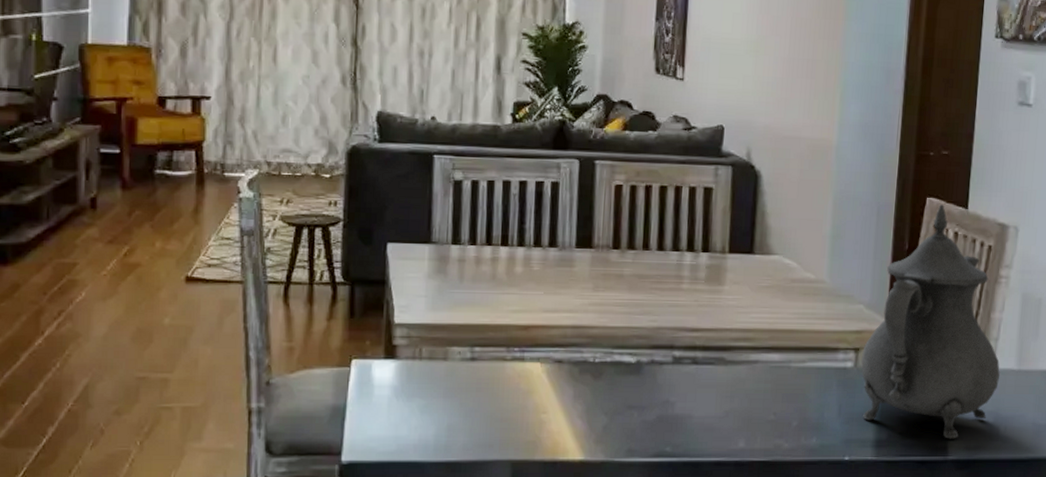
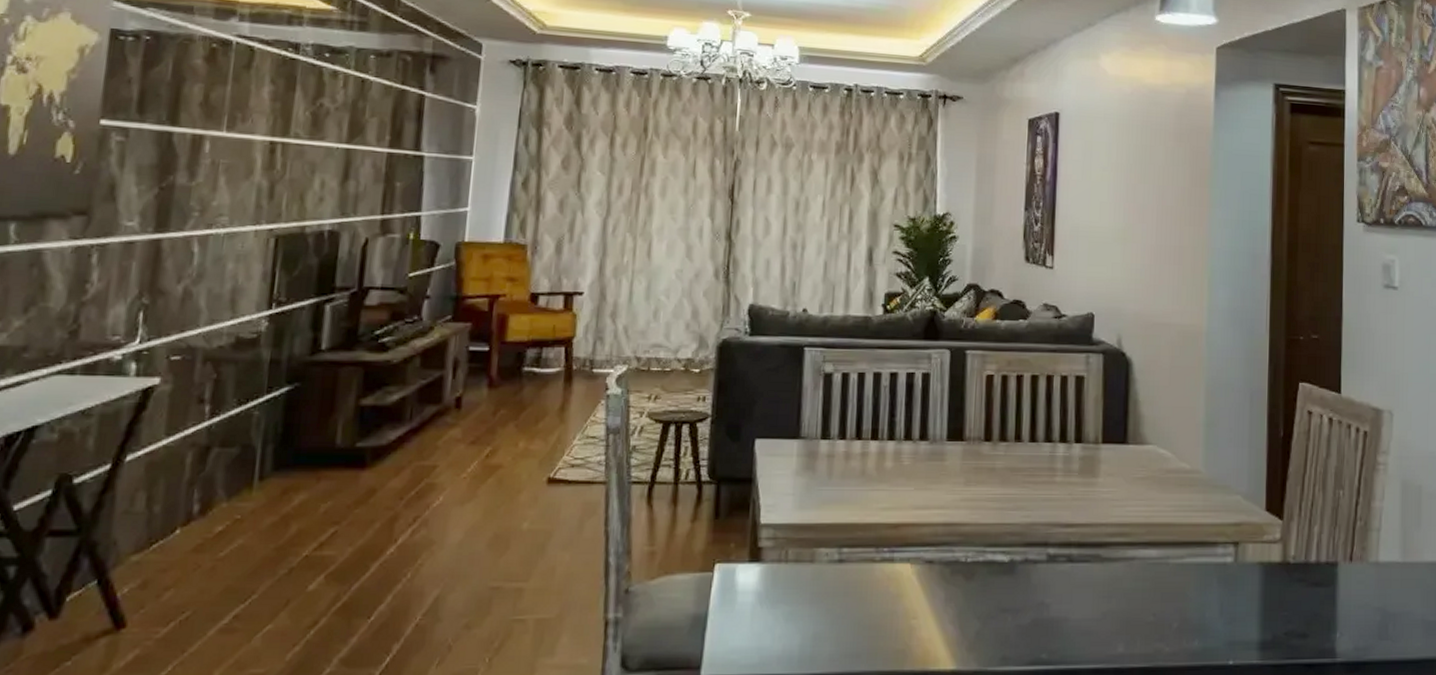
teapot: present [861,204,1000,439] -> none [1241,389,1384,639]

